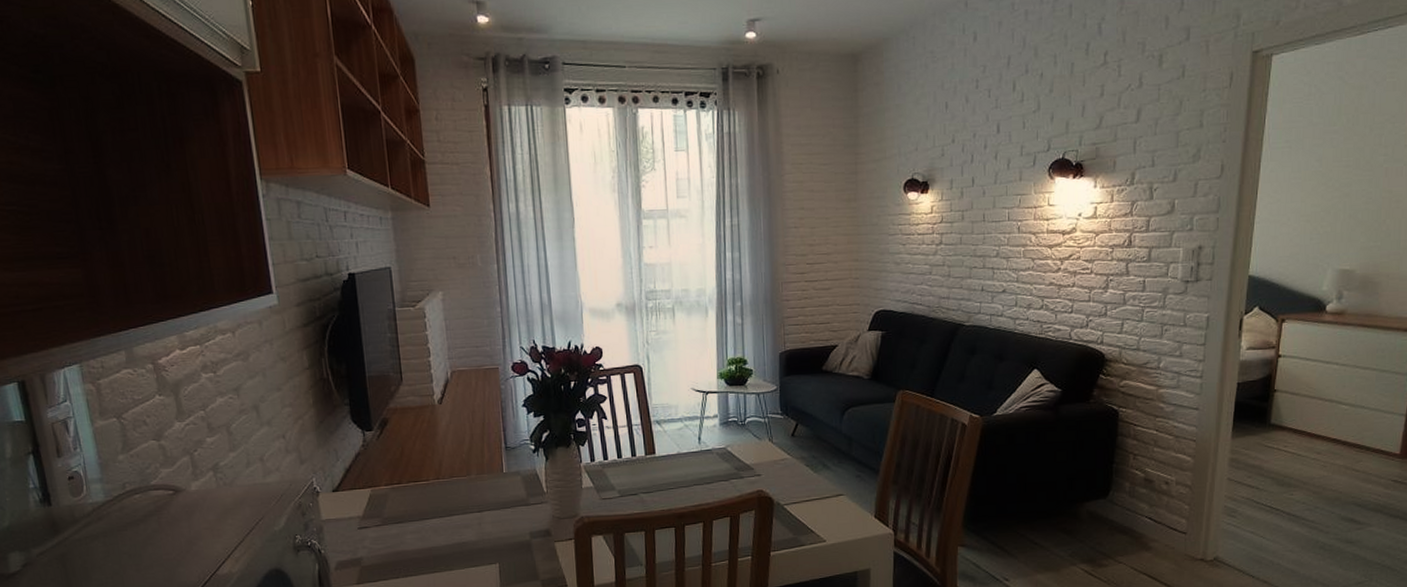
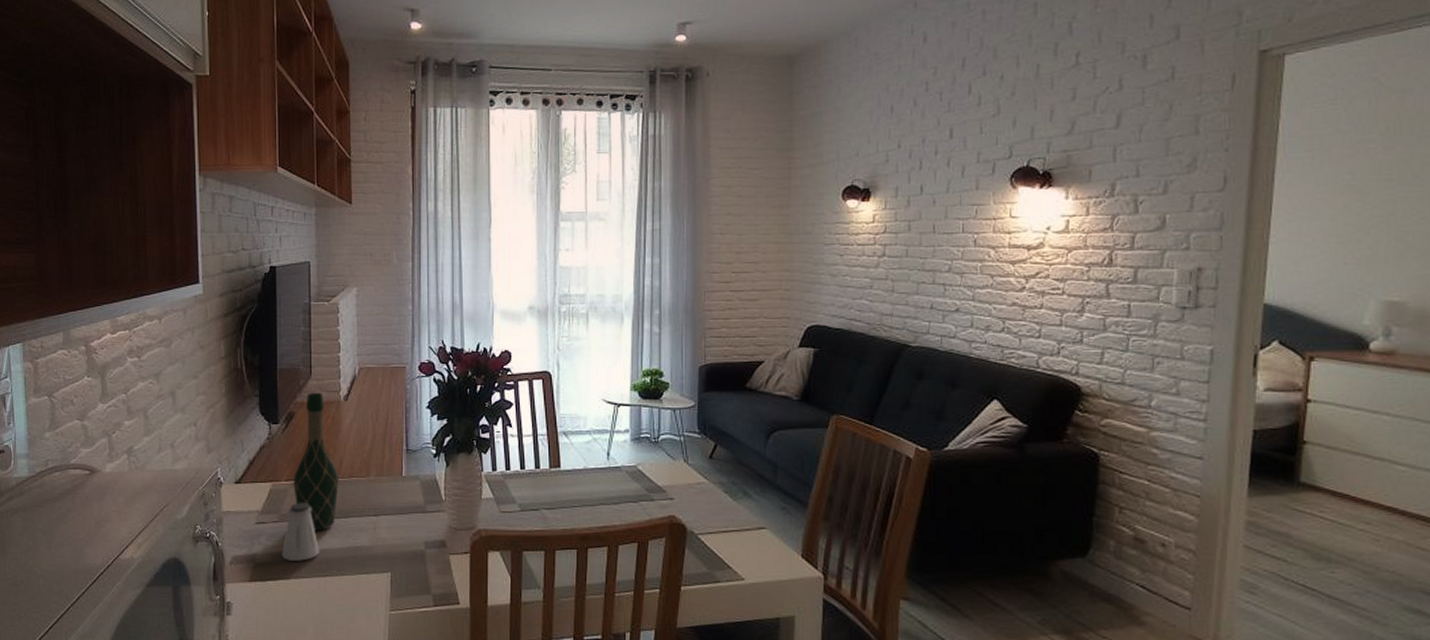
saltshaker: none [387,504,427,561] -> present [281,502,320,561]
wine bottle: none [393,397,440,531] -> present [293,392,339,531]

